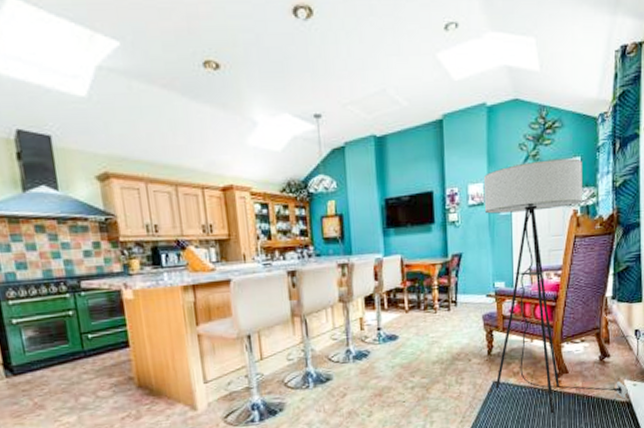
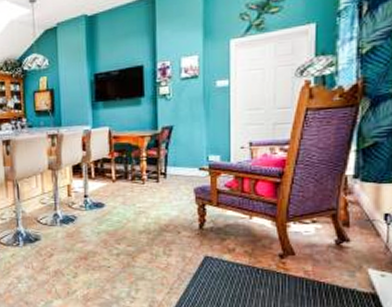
floor lamp: present [484,158,630,414] -> none [199,25,377,297]

